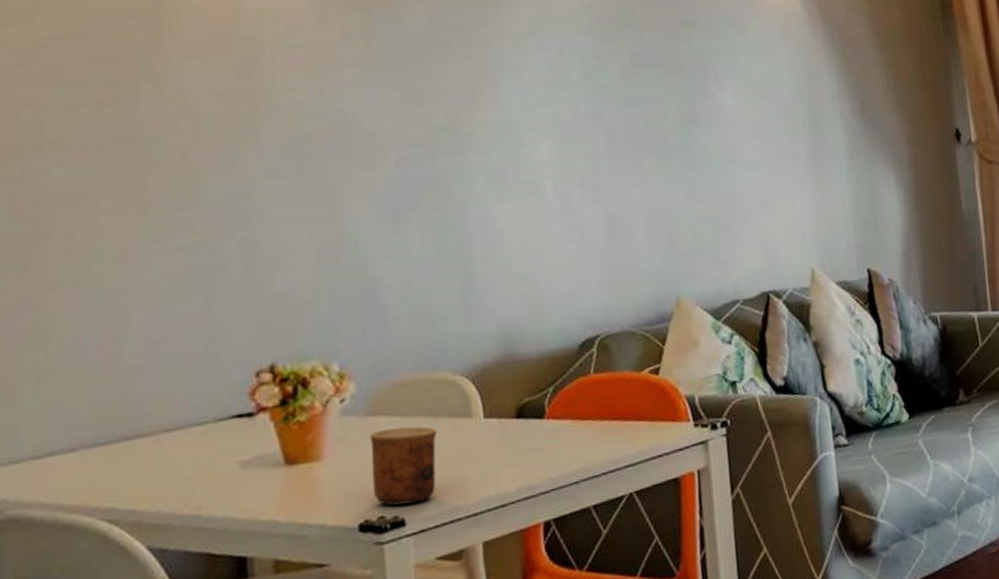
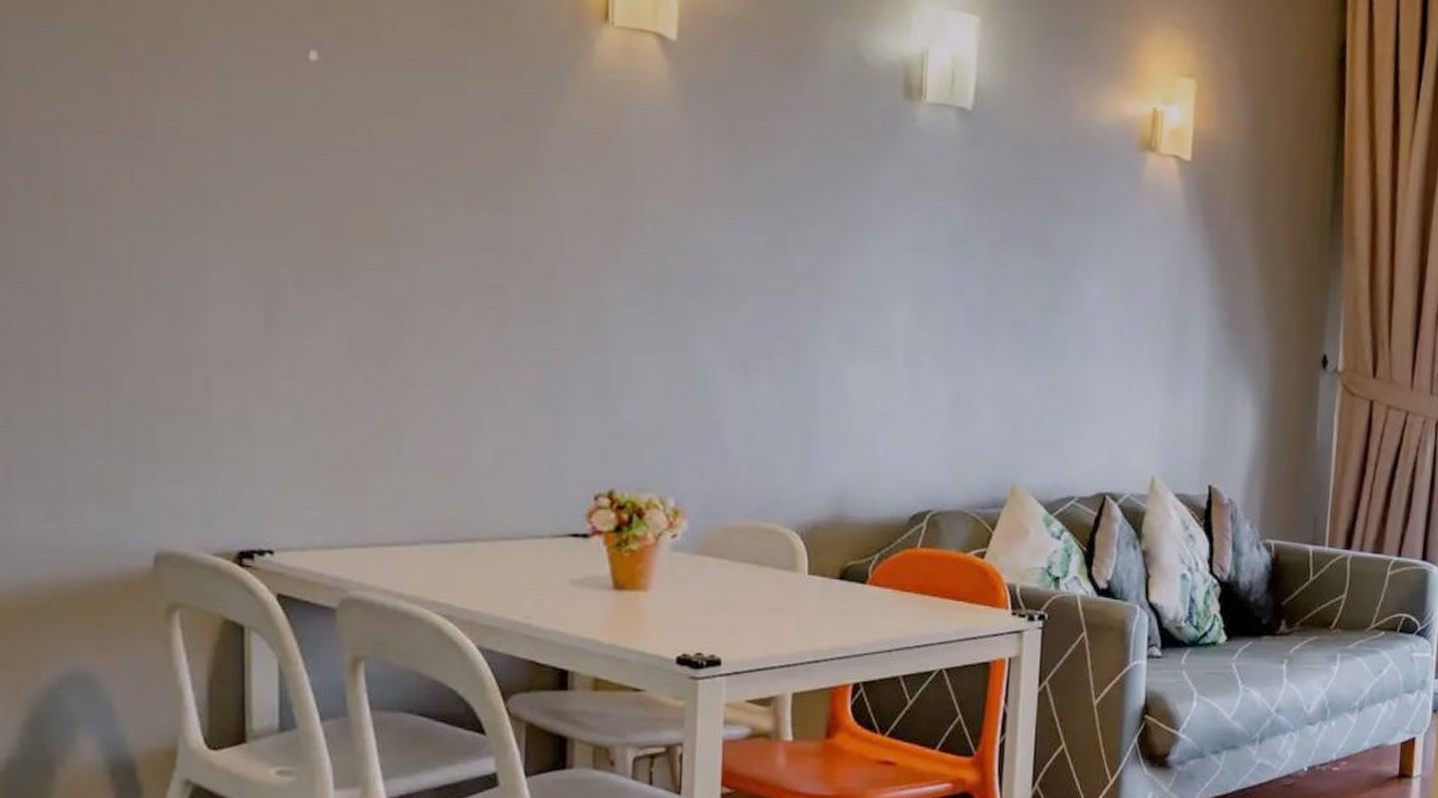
cup: present [369,426,438,506] -> none [694,570,762,645]

